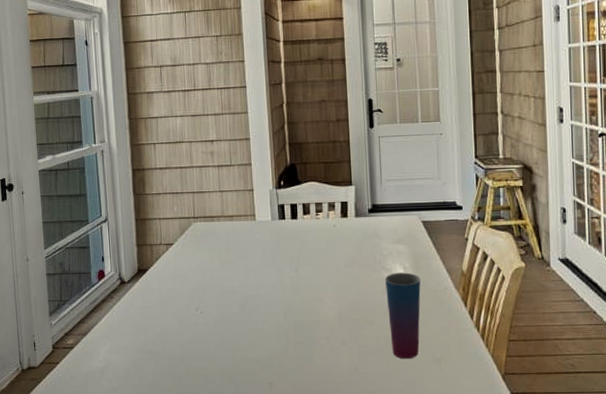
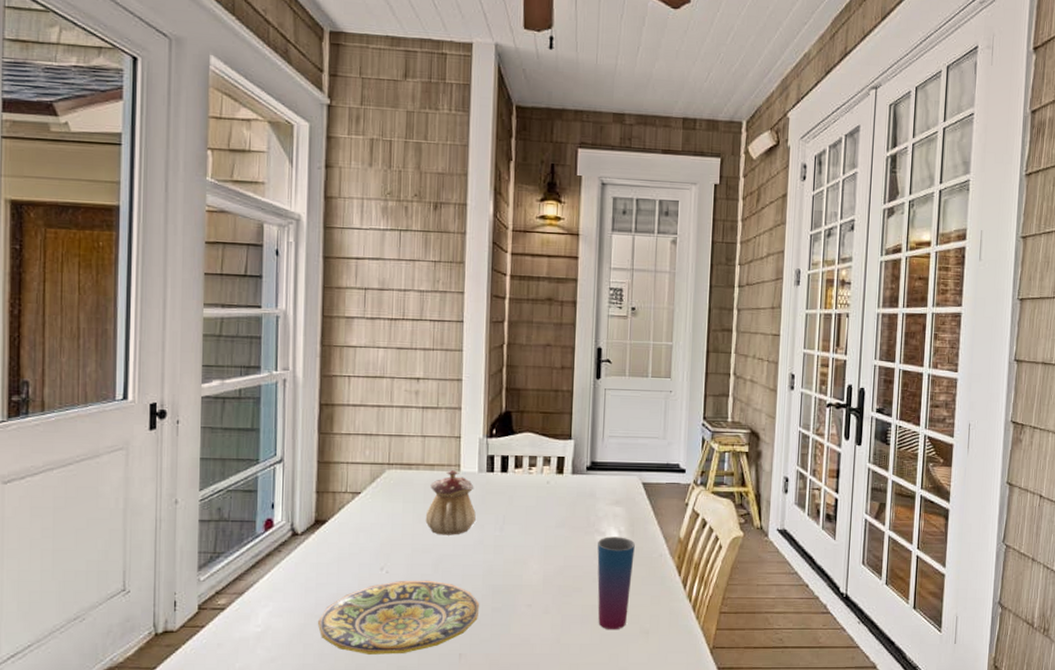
plate: none [148,318,284,385] -> present [317,580,480,654]
teapot: none [229,220,273,278] -> present [425,470,476,535]

